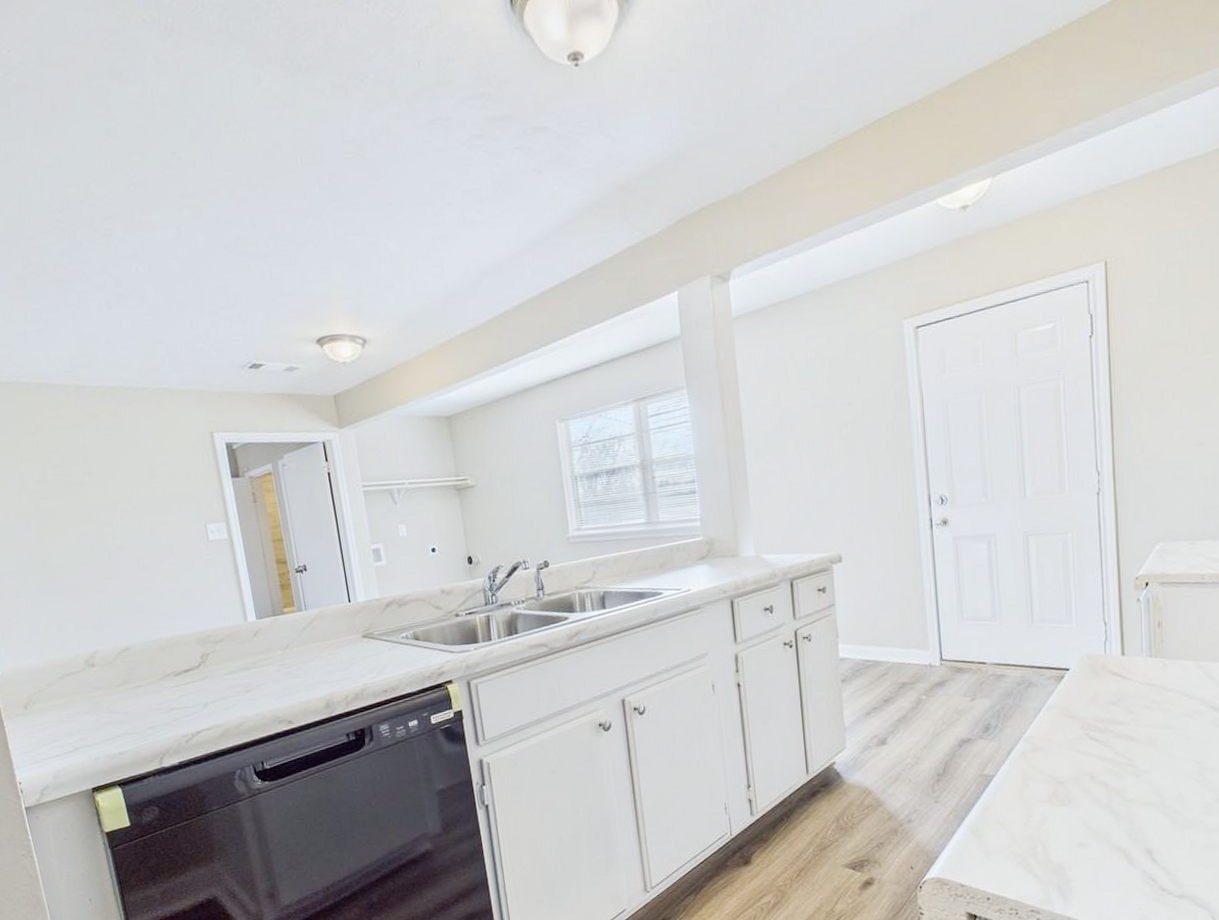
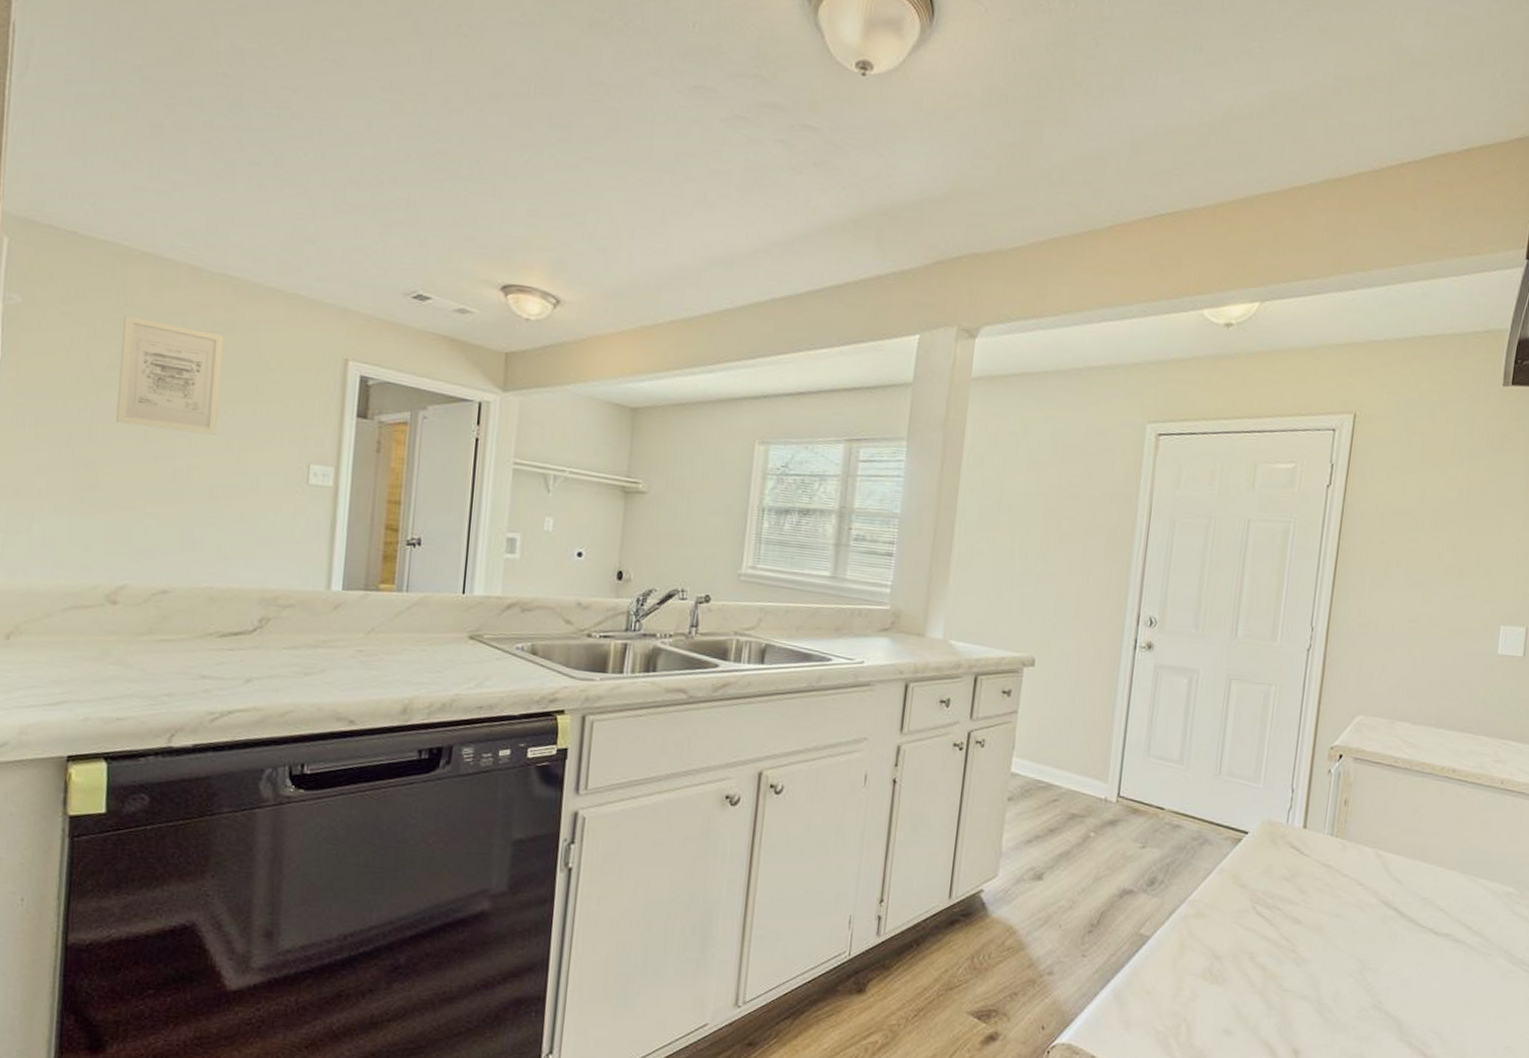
wall art: none [39,436,131,525] -> present [116,315,224,435]

